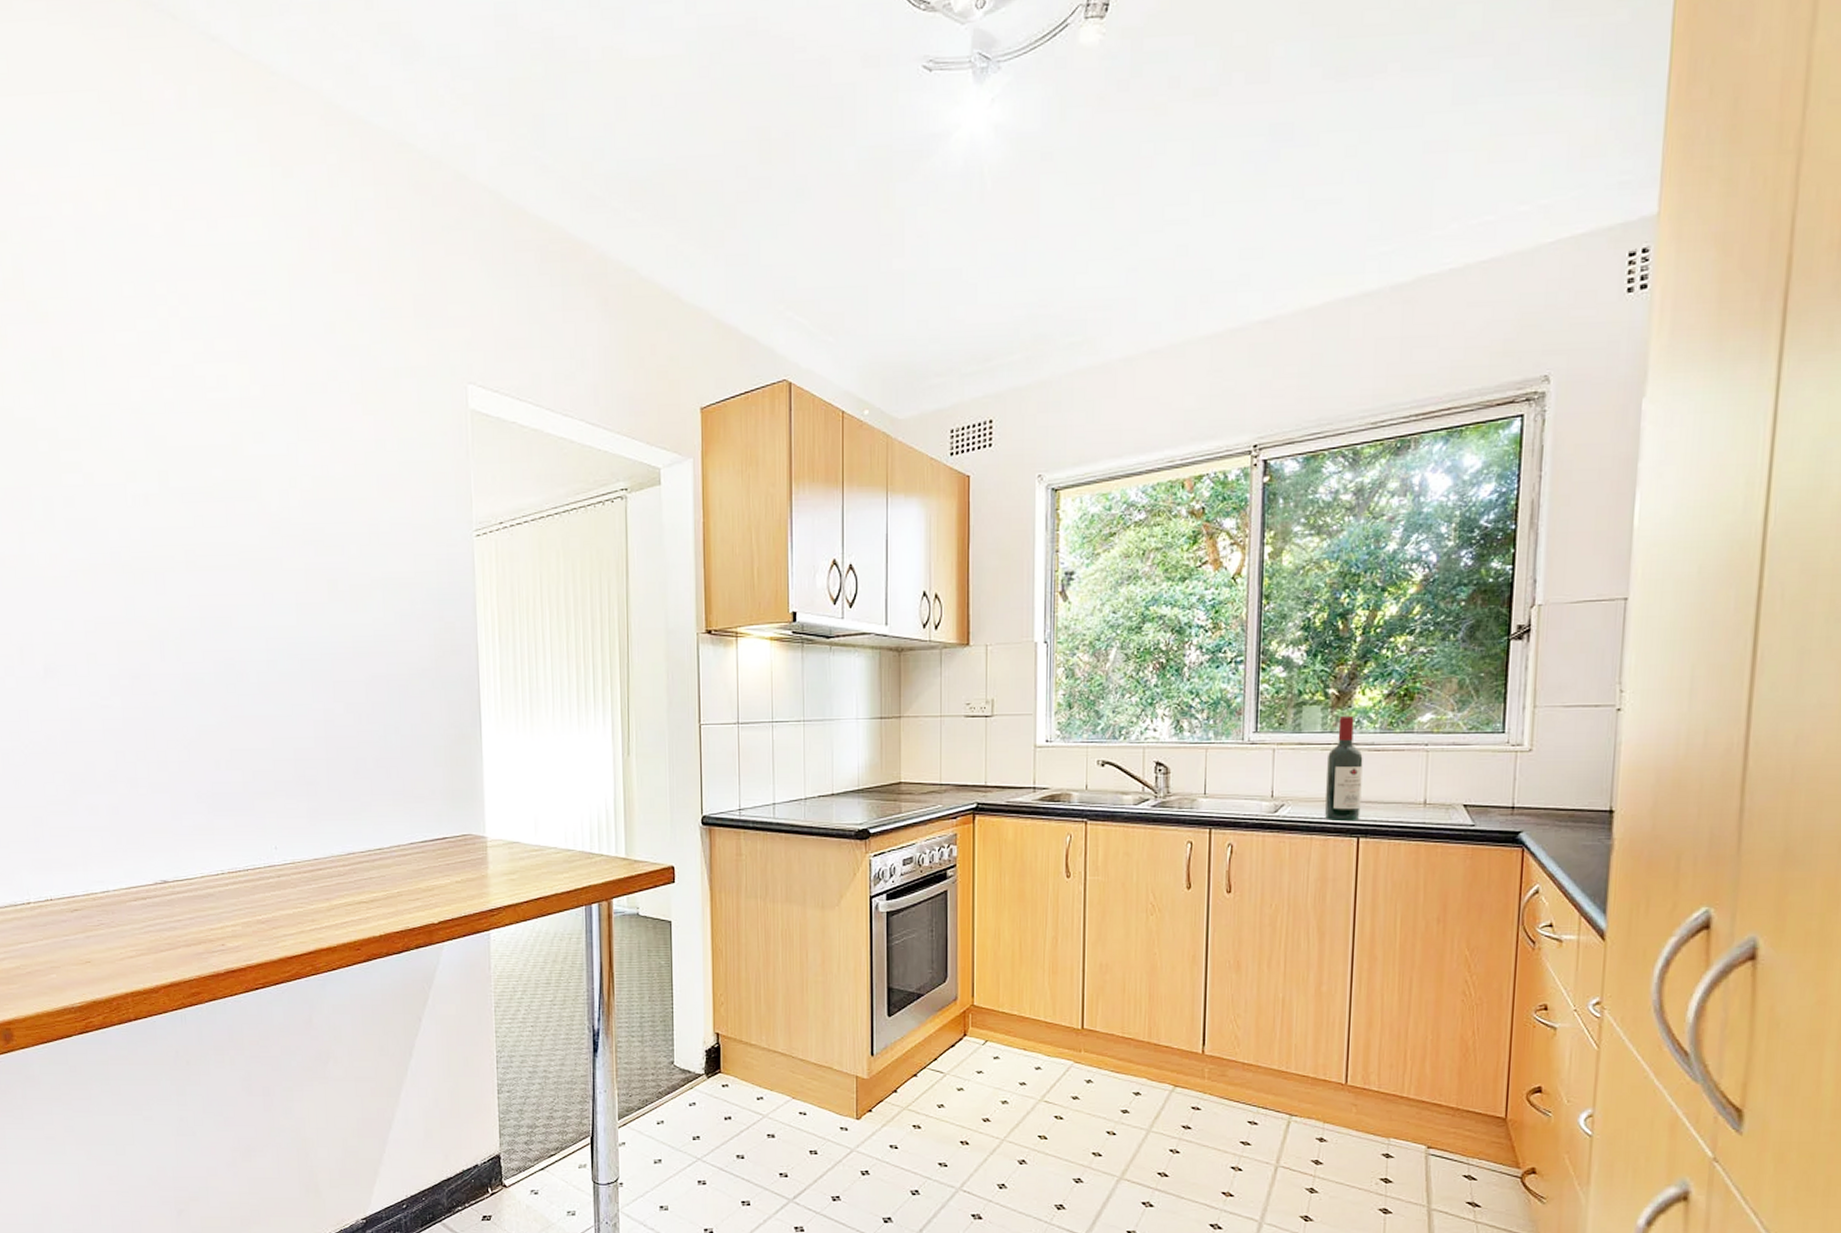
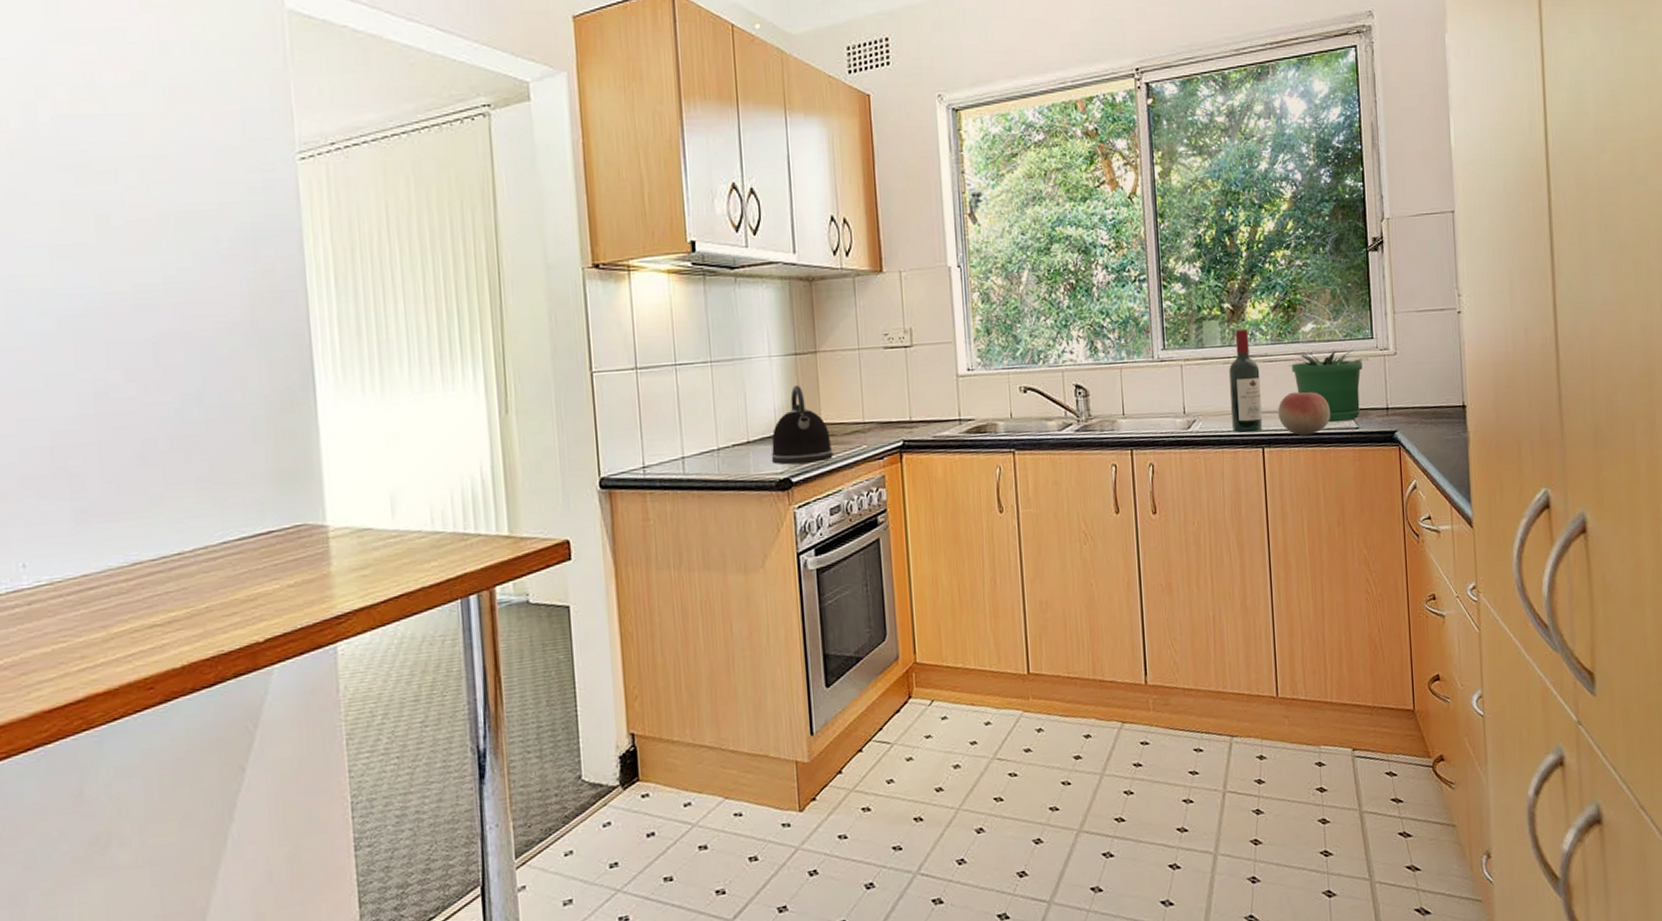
kettle: none [852,746,909,817] -> present [771,385,833,465]
fruit: none [1379,783,1443,828] -> present [1277,391,1331,436]
planter: none [1398,743,1496,818] -> present [1289,350,1368,423]

